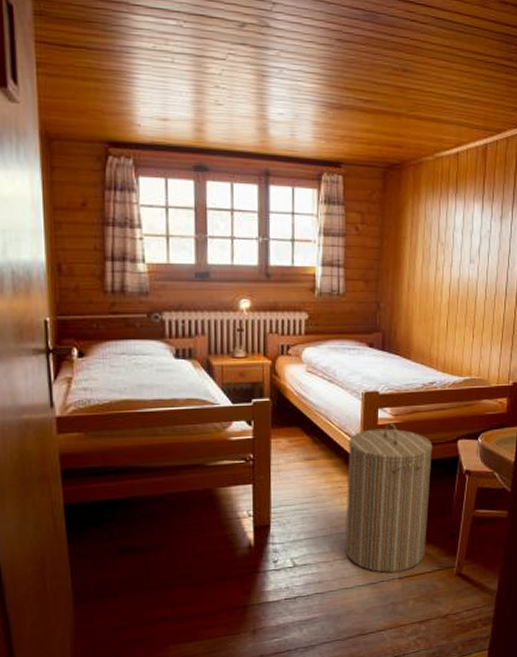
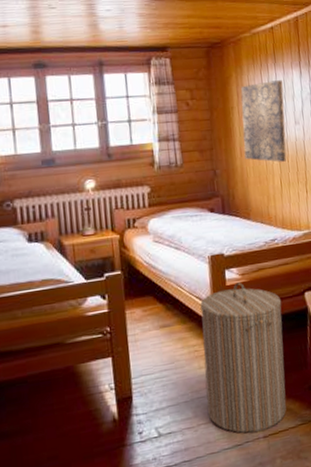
wall art: none [412,213,463,302] -> present [240,80,287,162]

